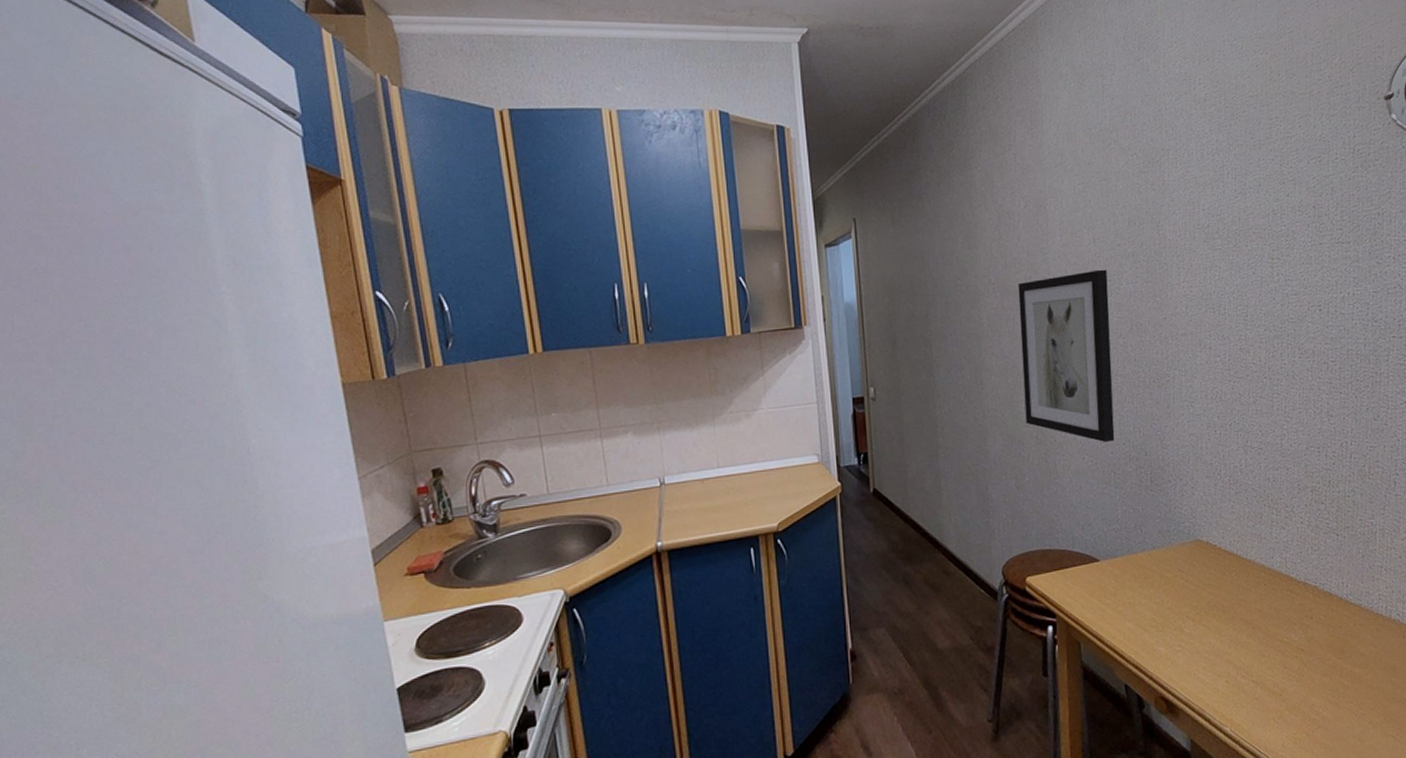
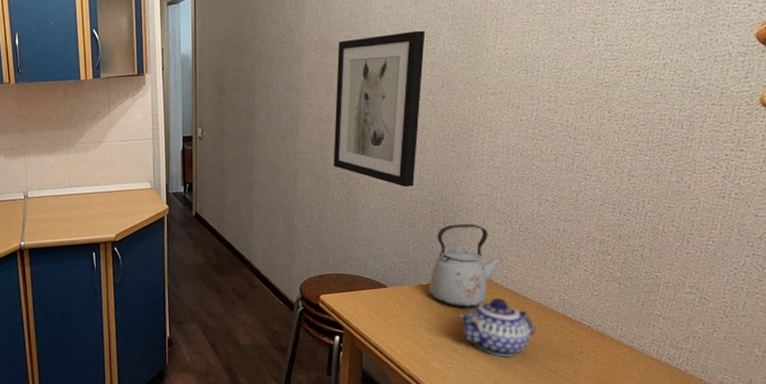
kettle: none [1144,479,1218,578] -> present [429,223,504,308]
teapot: none [1179,562,1262,633] -> present [458,297,536,357]

